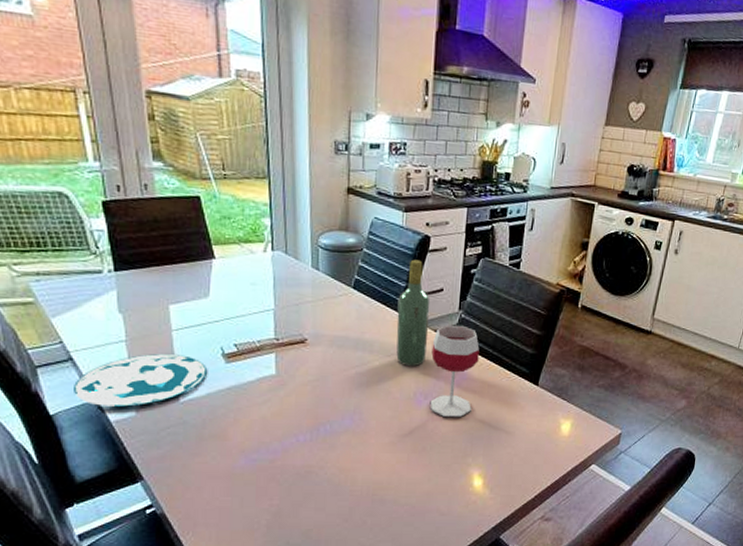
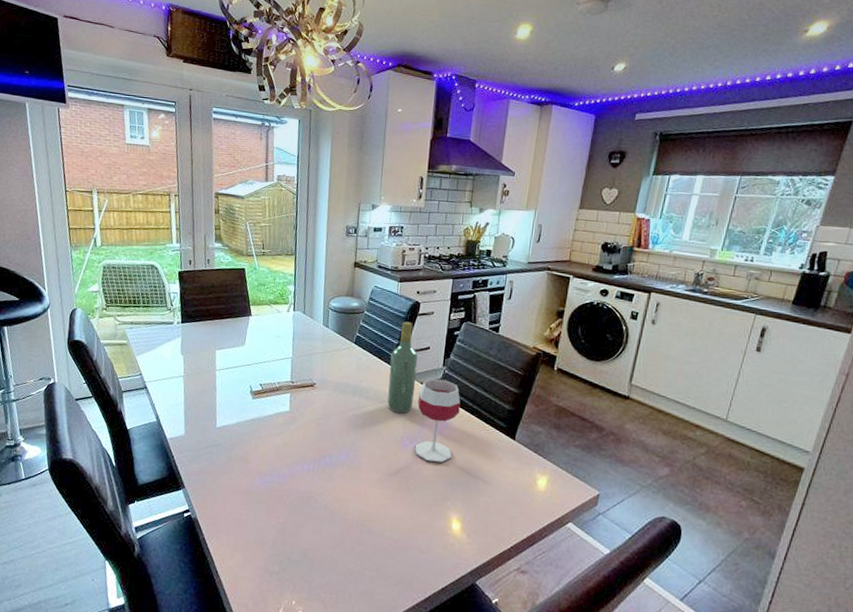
plate: present [74,354,206,407] -> none [145,387,238,428]

